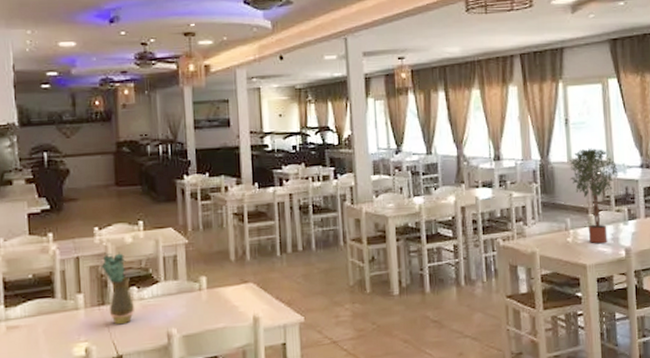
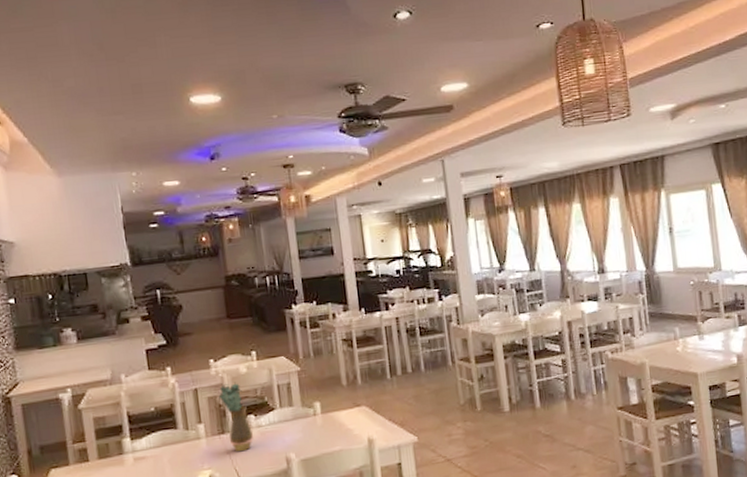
potted tree: present [569,148,619,244] -> none [675,255,727,352]

